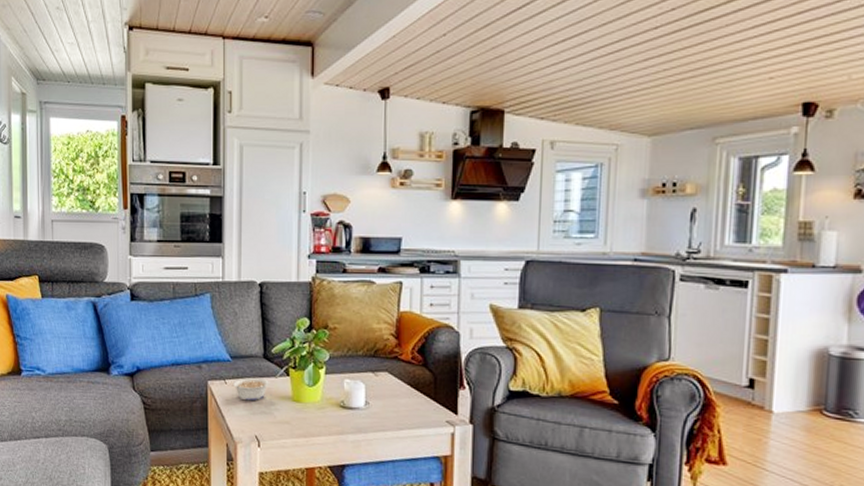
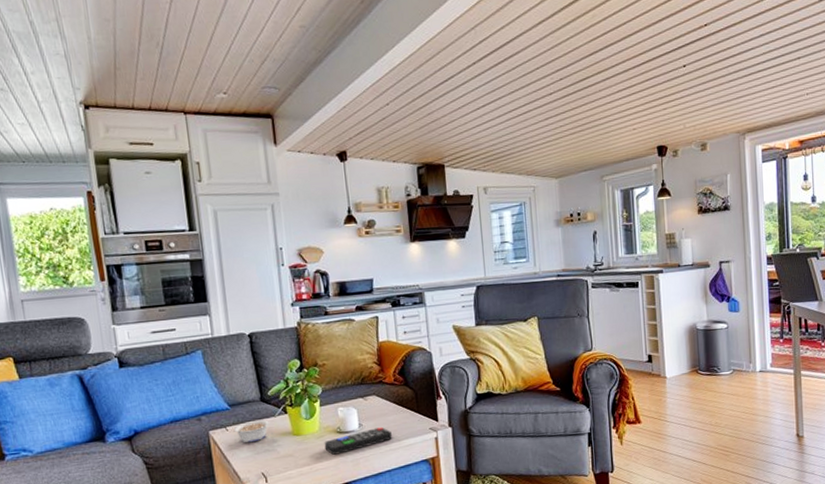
remote control: none [324,408,401,431] -> present [324,426,392,455]

